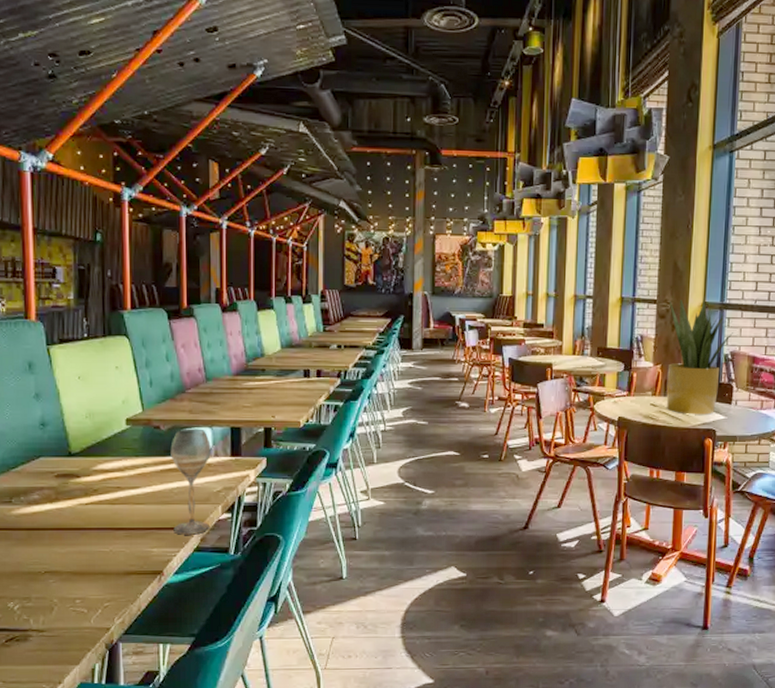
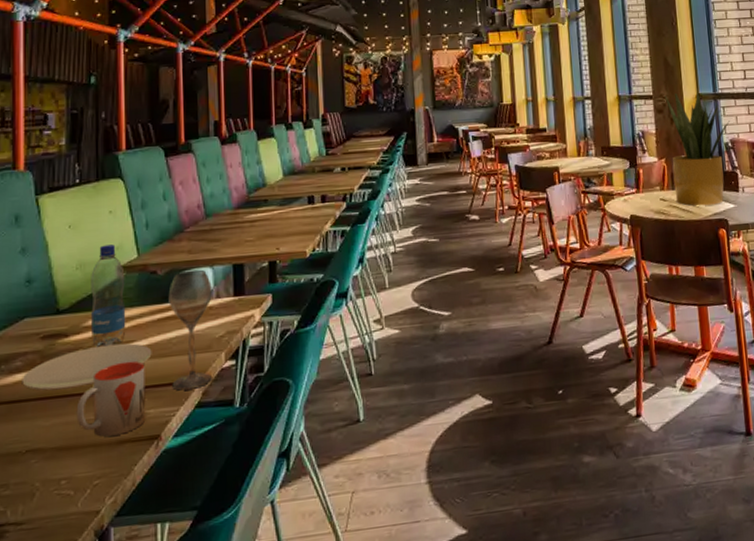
plate: none [39,488,155,523] -> present [22,343,152,391]
mug: none [88,505,150,568] -> present [76,361,146,437]
bottle: none [99,398,132,491] -> present [91,244,126,349]

